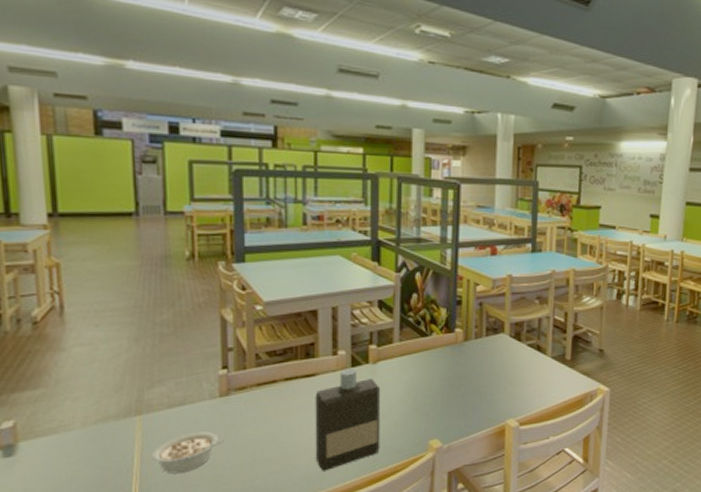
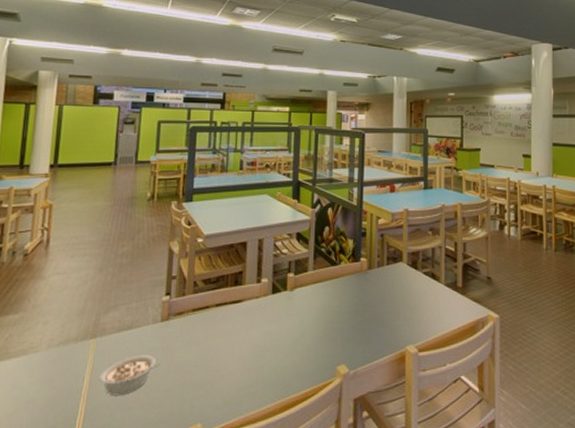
bottle: present [315,369,381,471] -> none [236,295,296,396]

